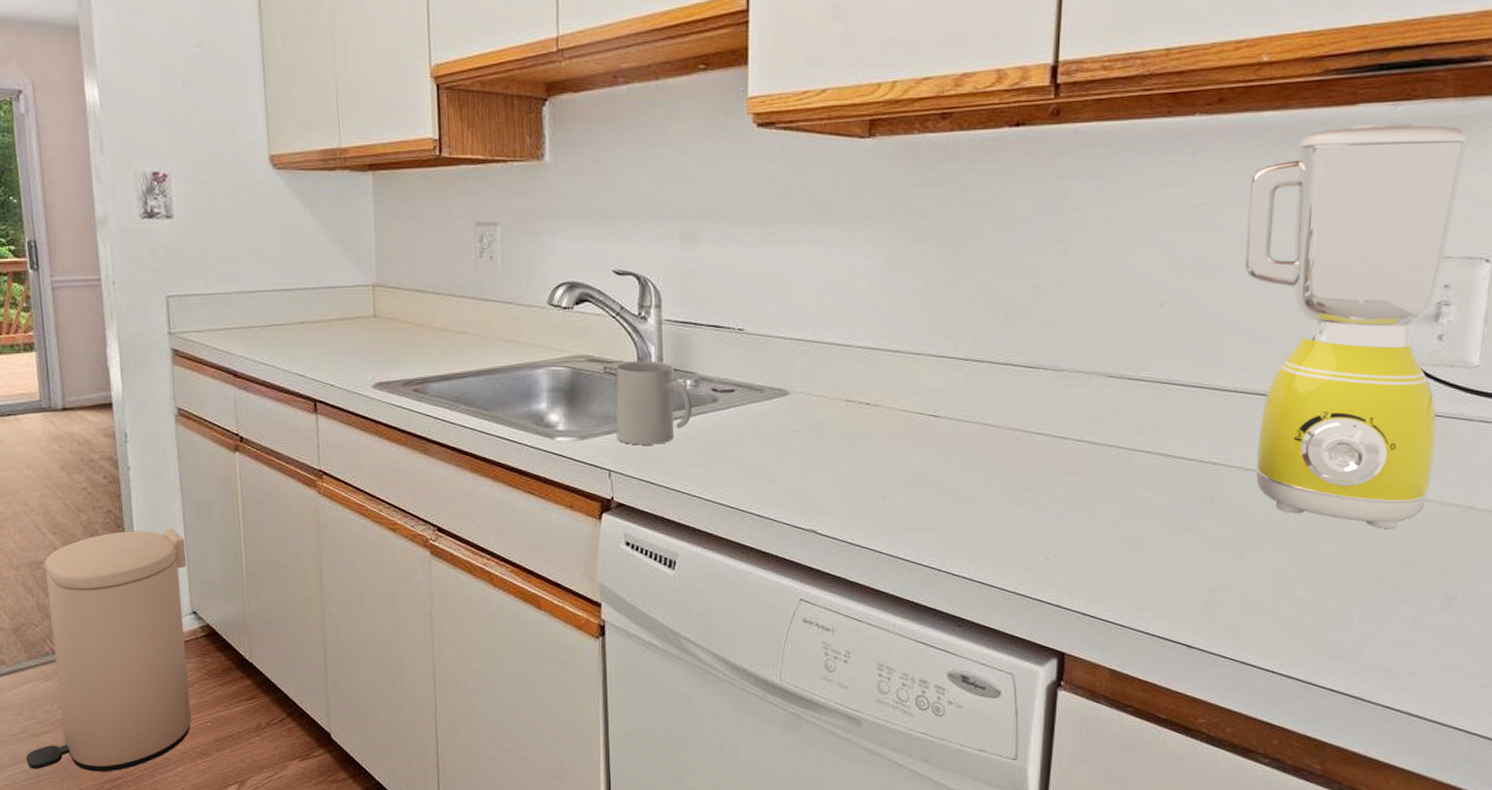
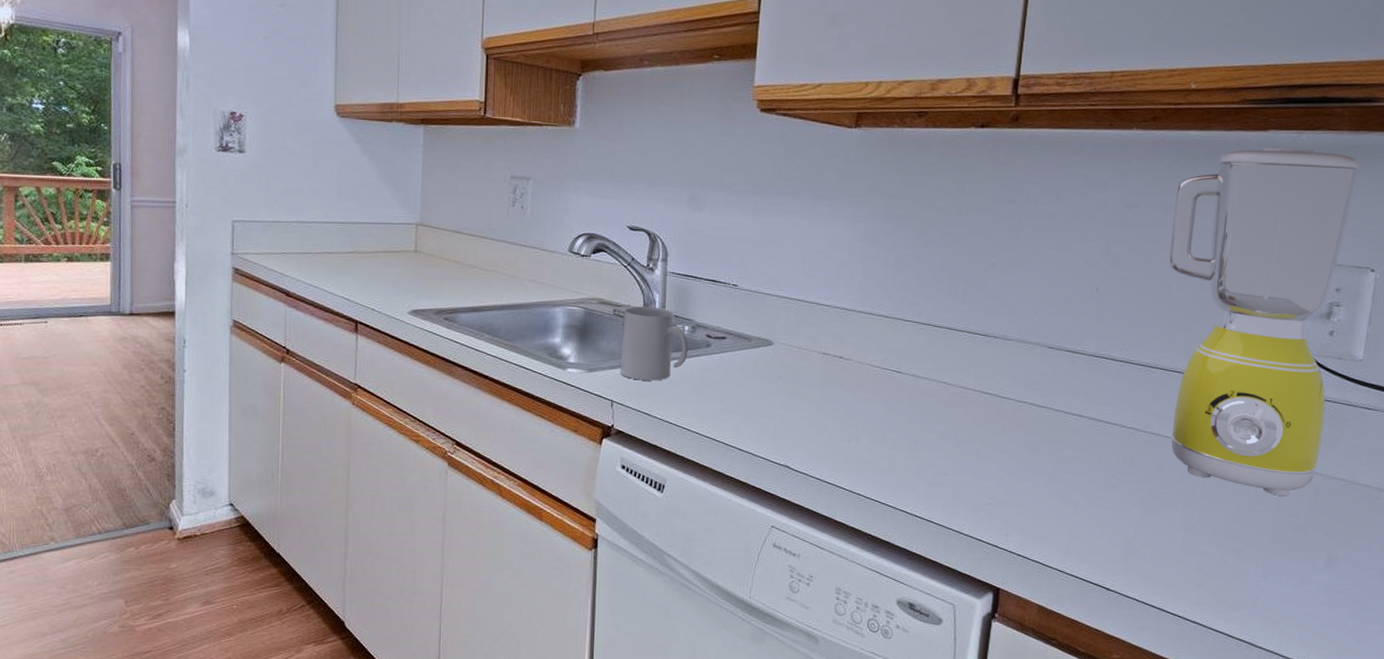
pedal bin: present [26,528,191,772] -> none [65,427,229,645]

